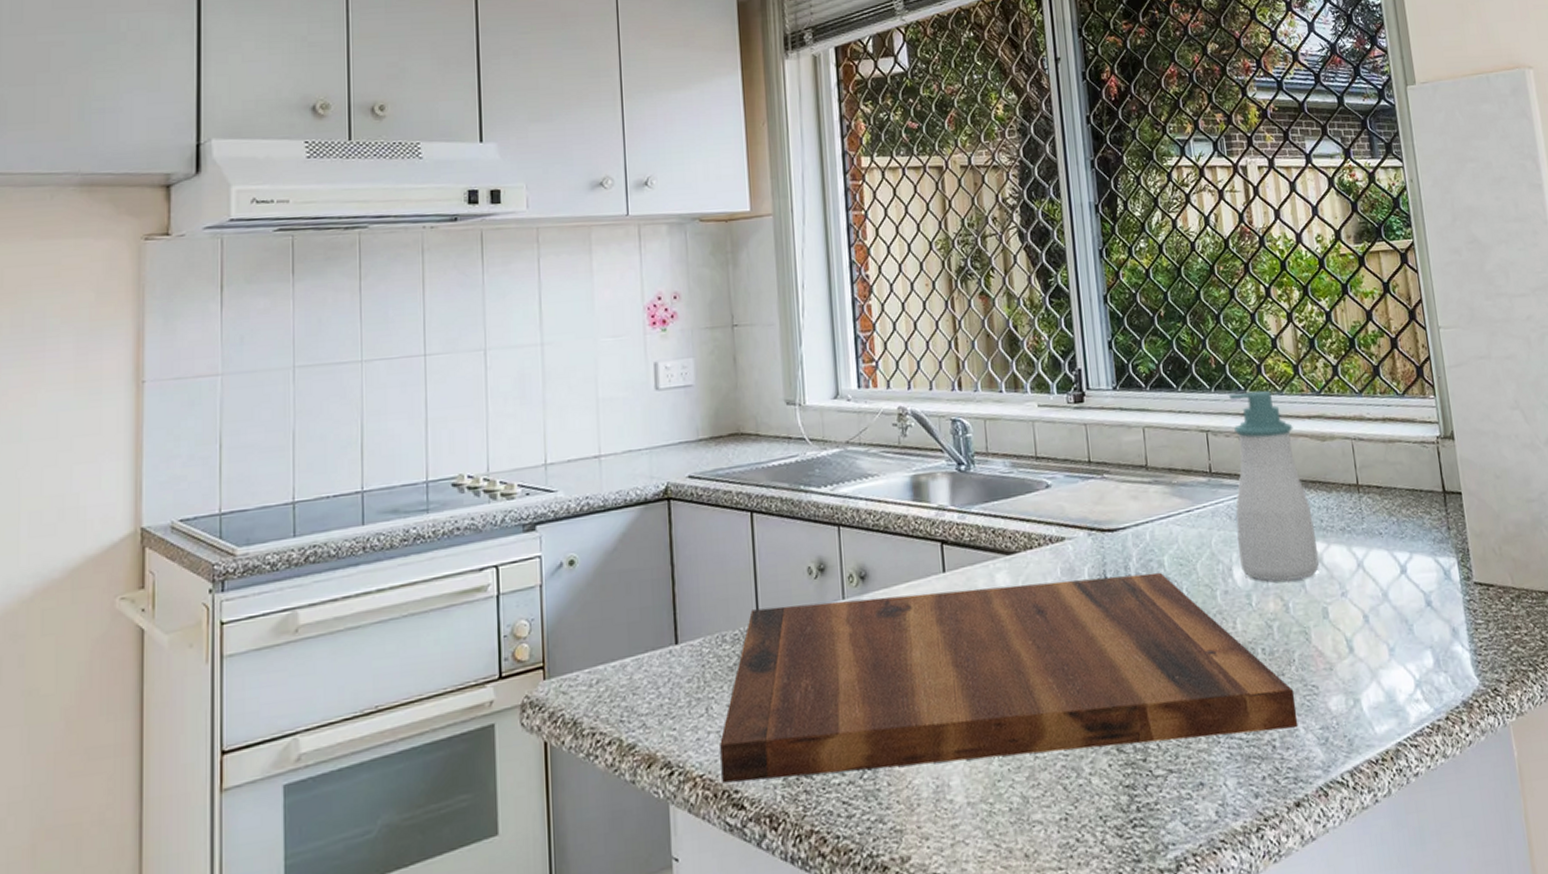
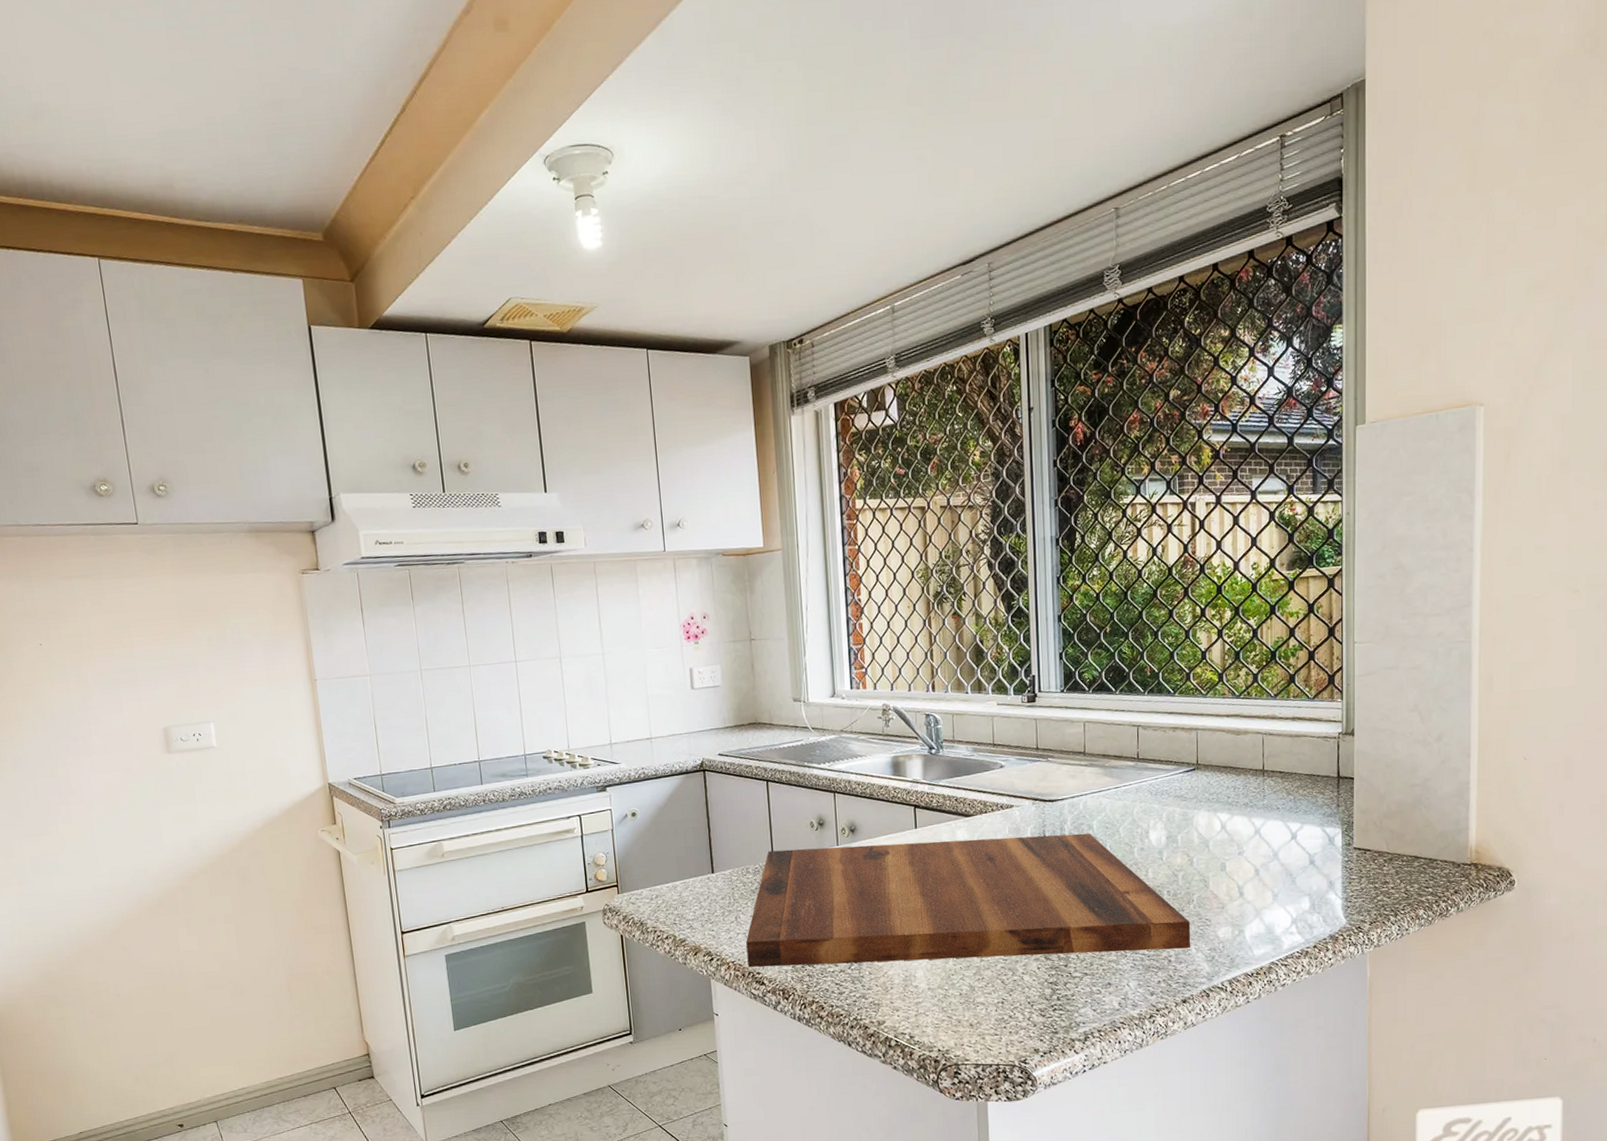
soap bottle: present [1229,390,1319,582] -> none [1156,693,1223,843]

